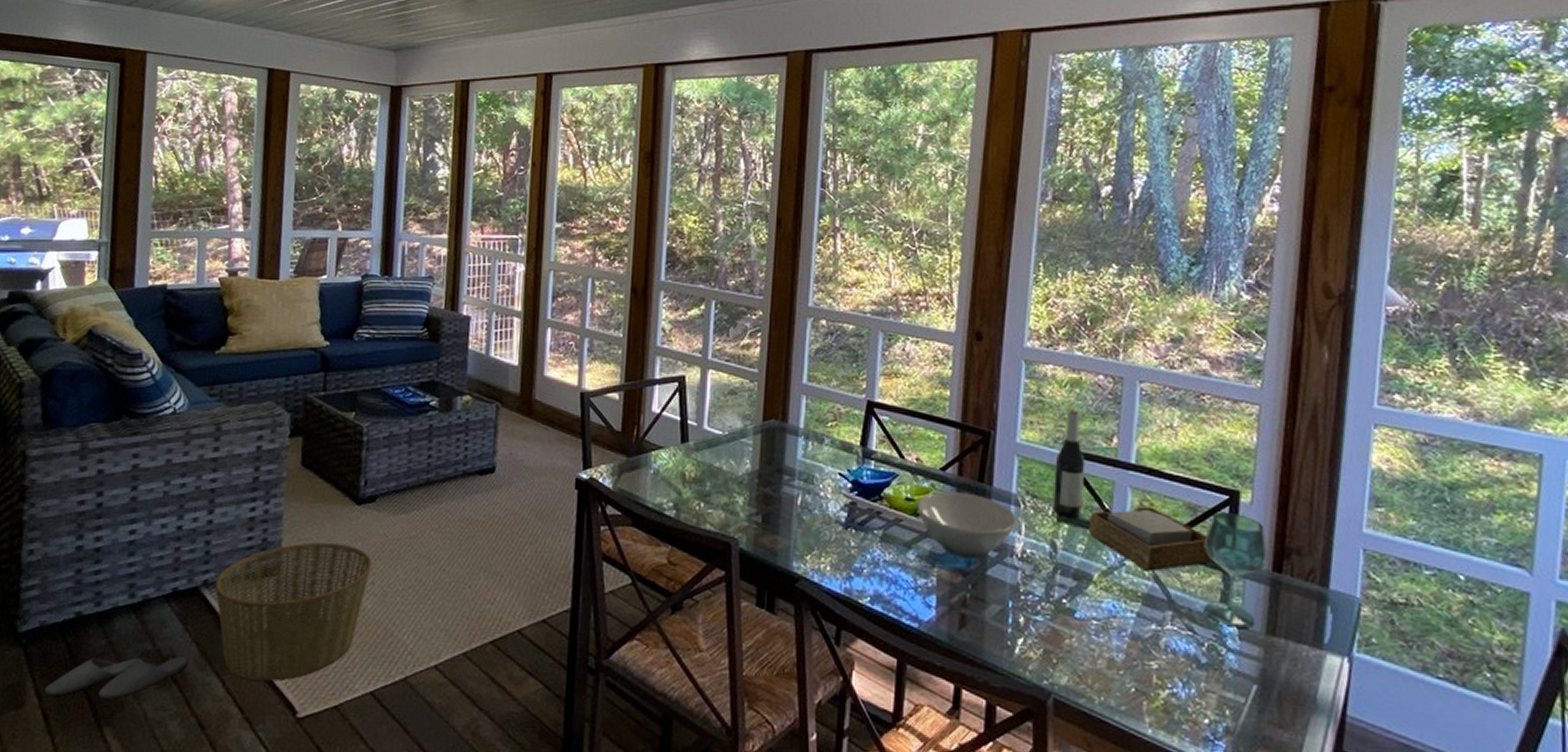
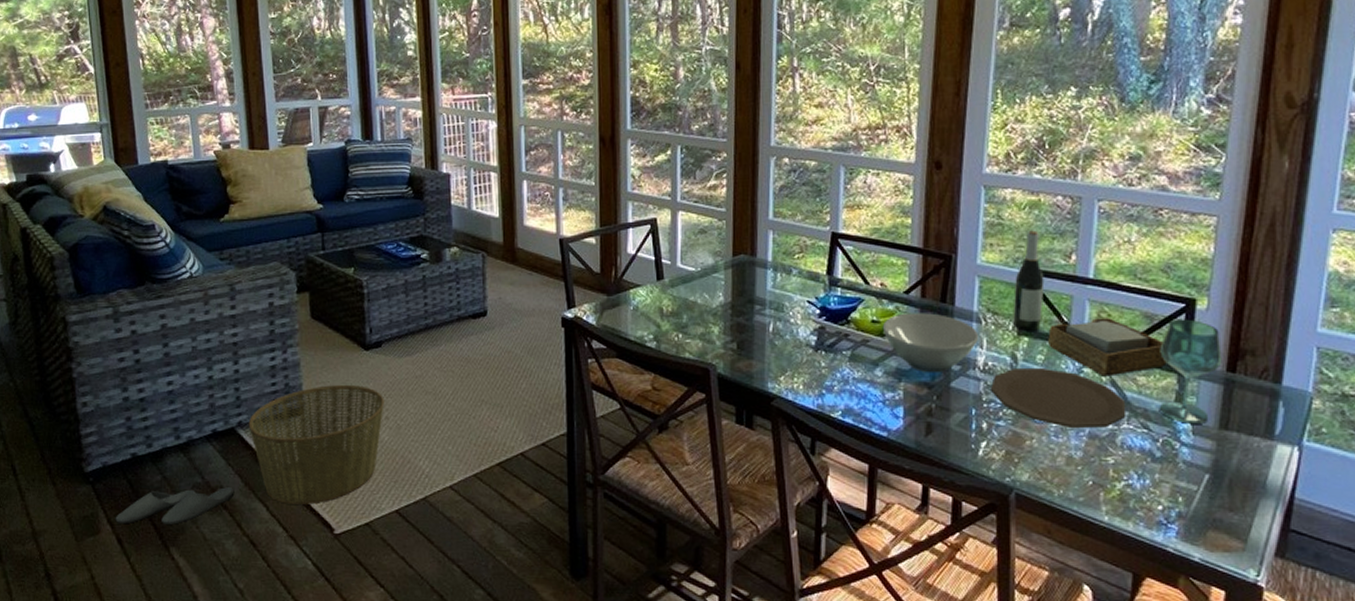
plate: none [1027,557,1170,628] -> present [989,367,1127,429]

